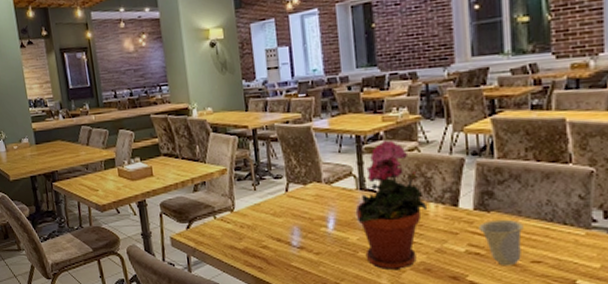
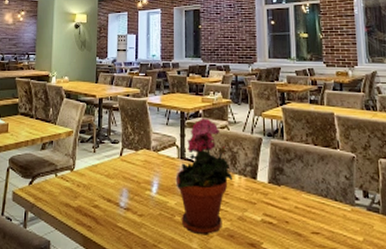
cup: present [478,219,524,266] -> none [271,193,306,236]

